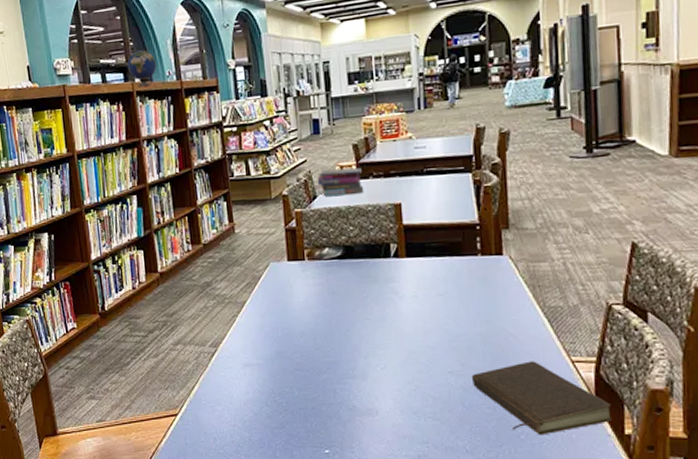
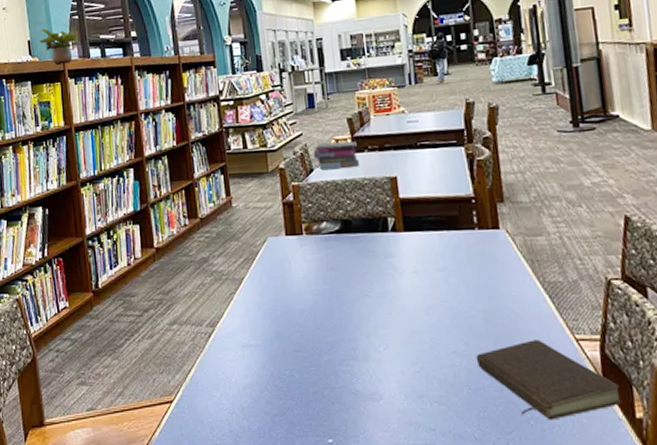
potted plant: none [39,53,81,92] -> present [39,29,82,66]
globe: present [127,50,157,88] -> none [126,26,156,62]

